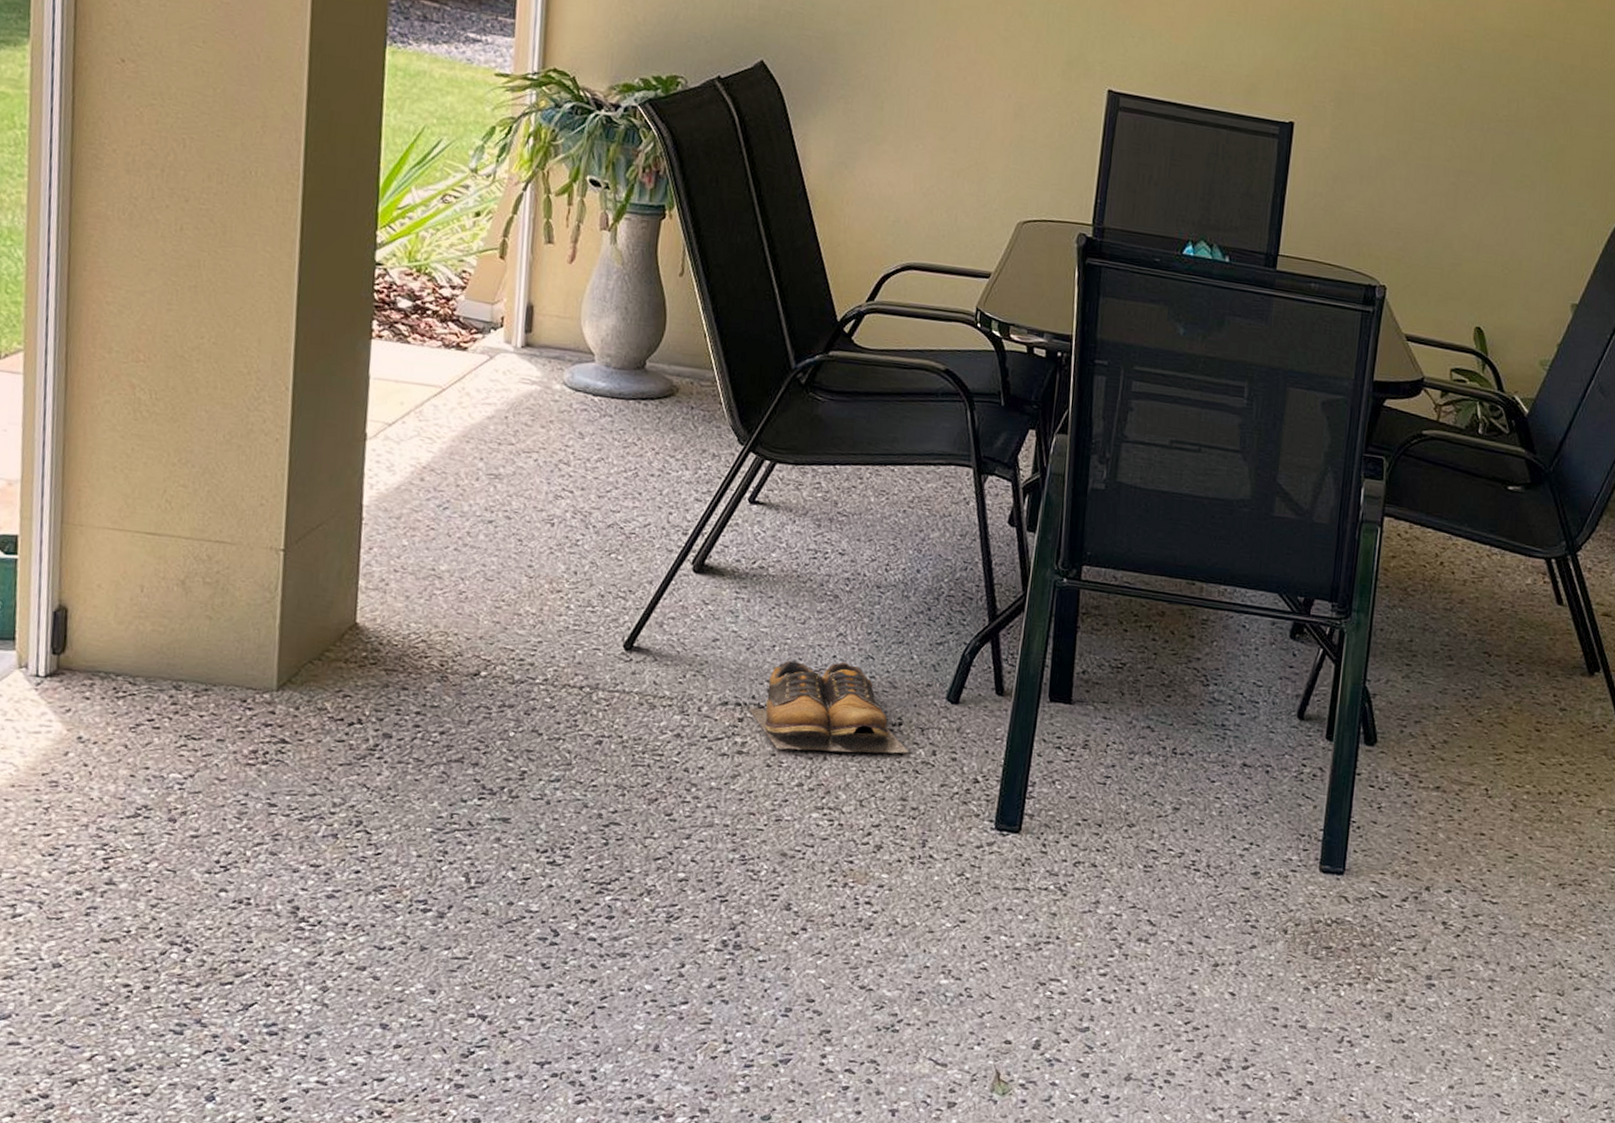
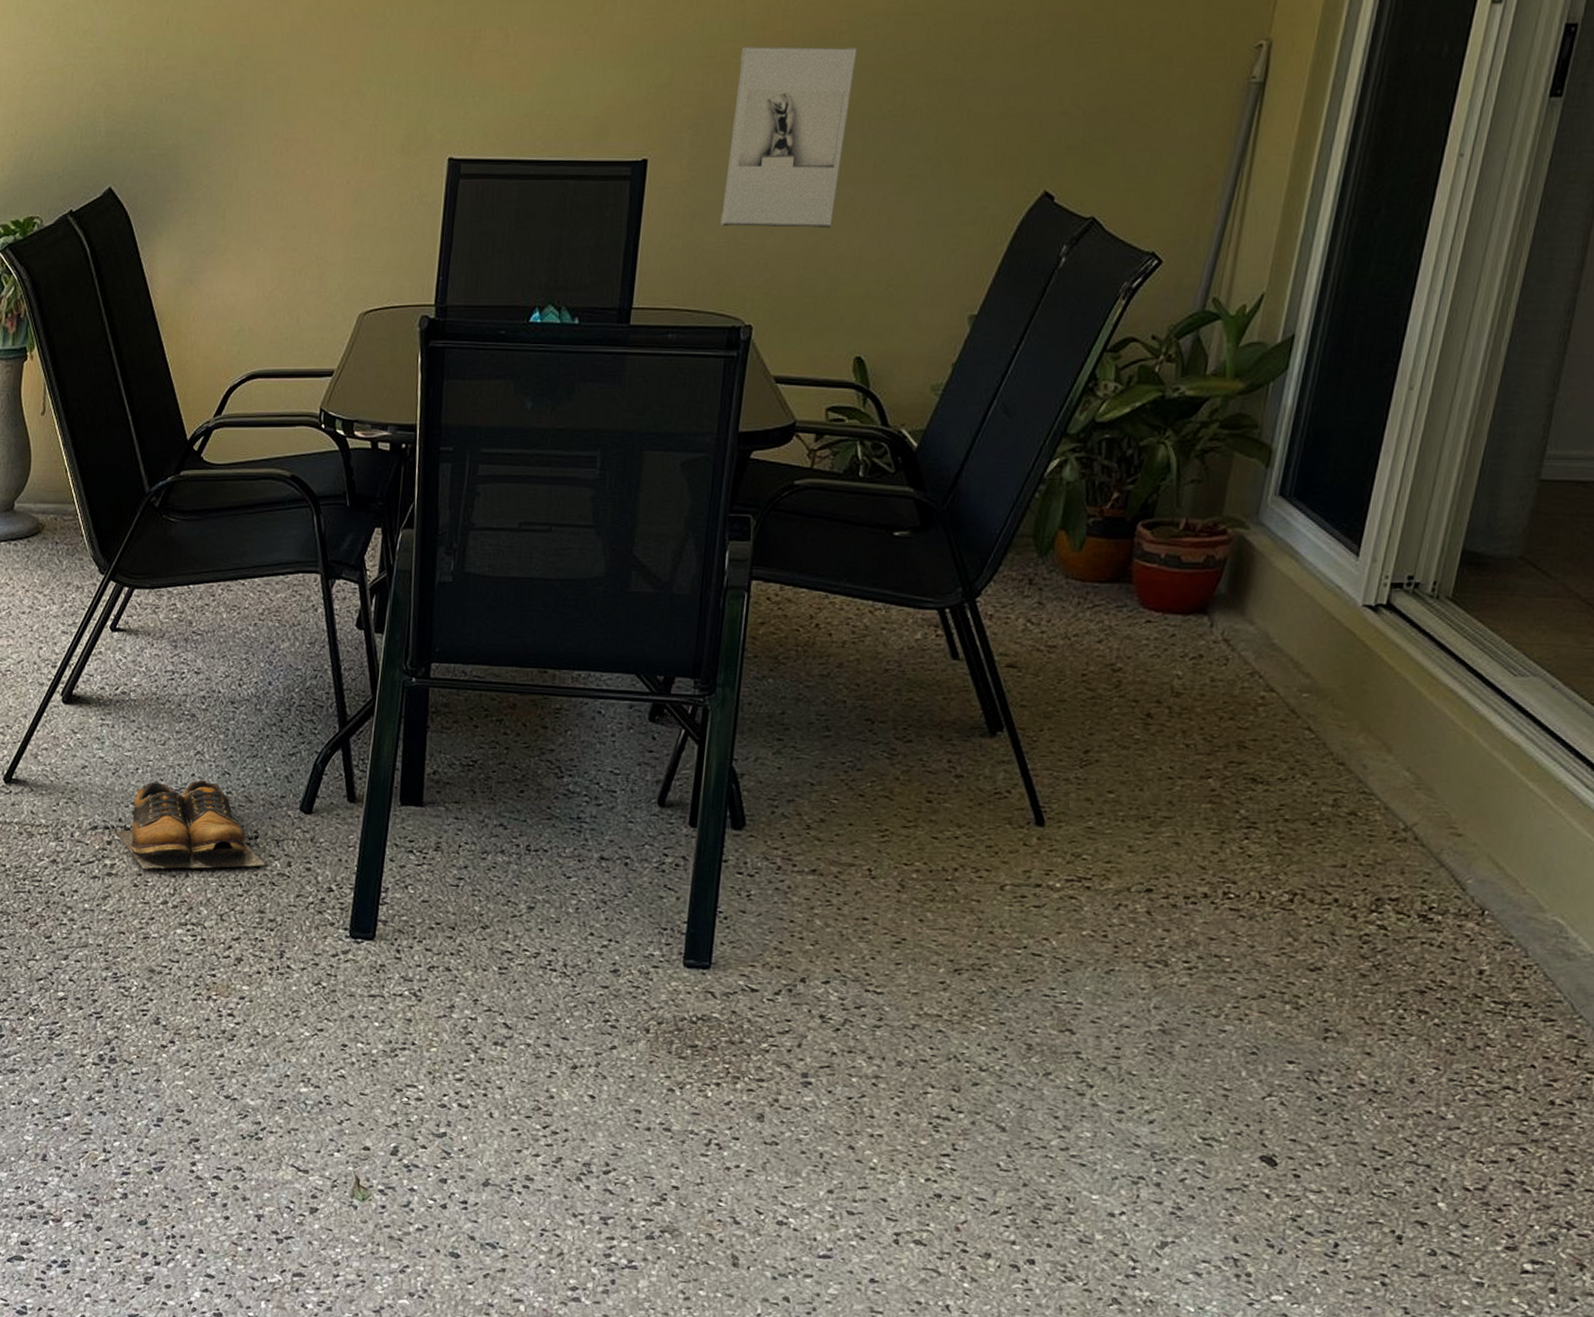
wall sculpture: none [1359,36,1479,209] -> present [720,46,858,228]

